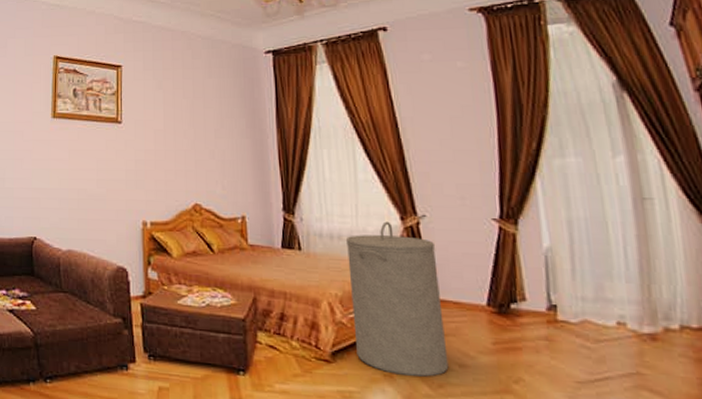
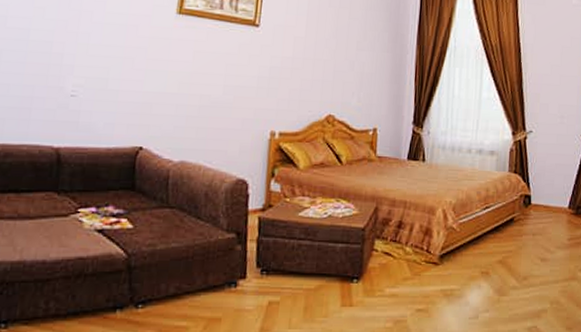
laundry hamper: present [345,221,449,377] -> none [461,136,537,271]

